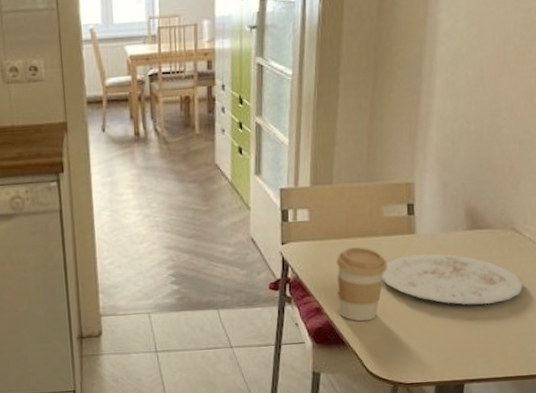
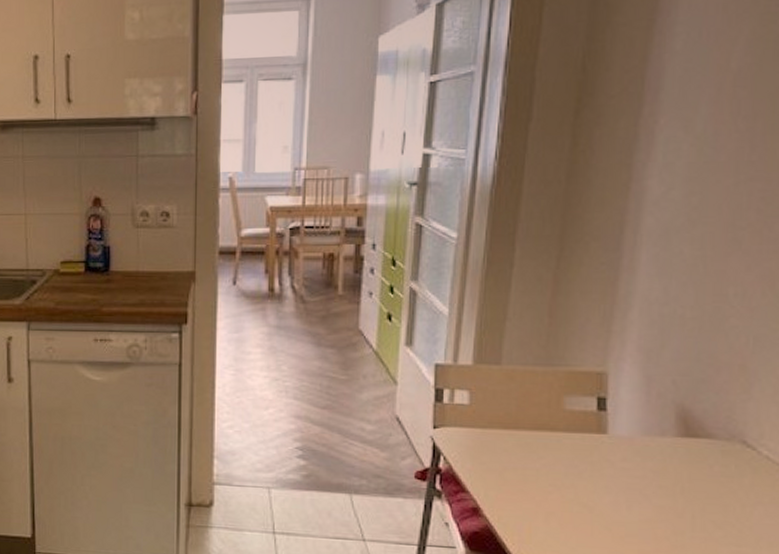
coffee cup: present [336,246,387,322] -> none [500,441,568,532]
plate: present [382,253,523,305] -> none [560,458,757,533]

